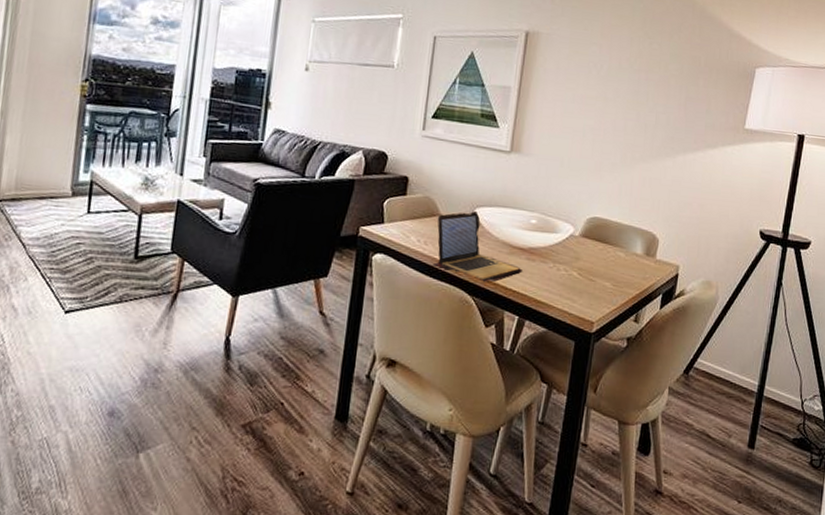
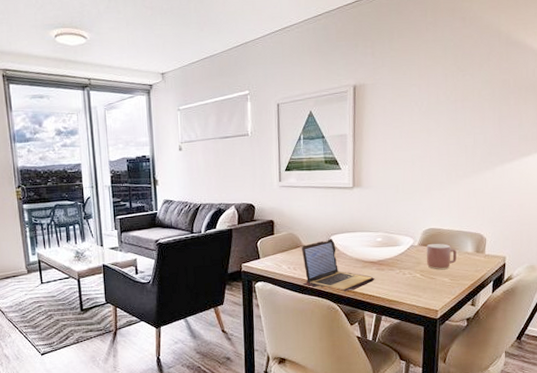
mug: none [586,236,623,272] -> present [426,243,457,270]

